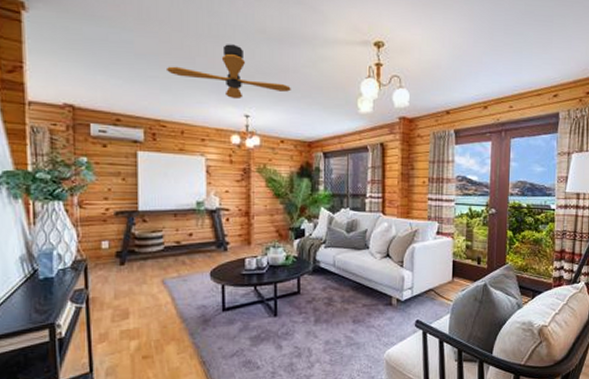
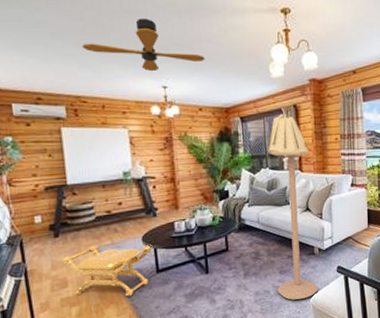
stool: none [126,276,221,334] -> present [63,245,153,297]
floor lamp: none [349,151,395,353] -> present [267,113,318,300]

